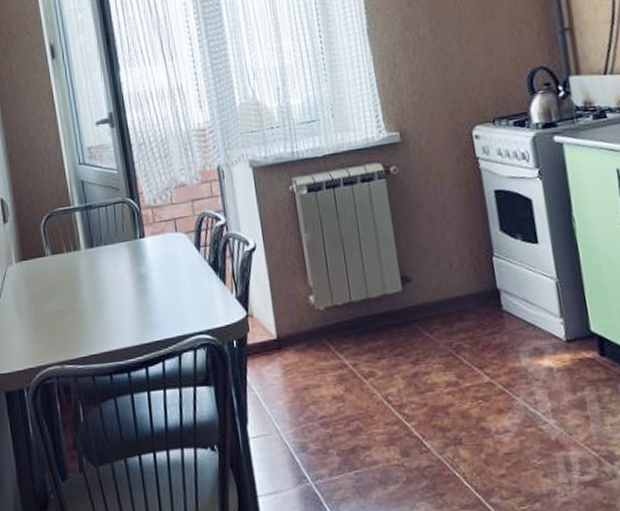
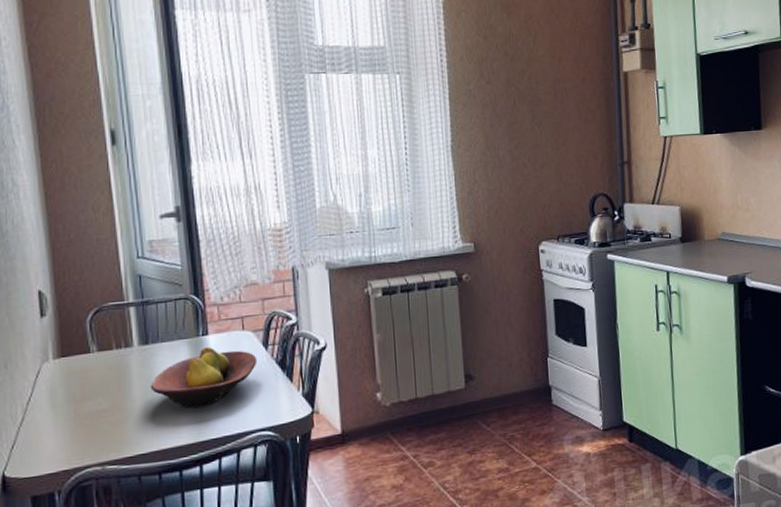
fruit bowl: none [97,249,192,311] -> present [150,347,258,409]

